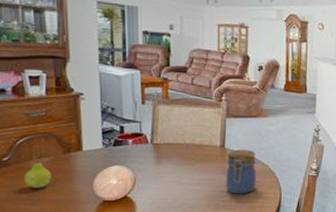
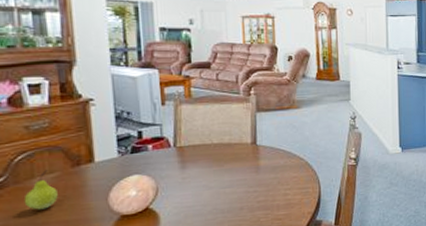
jar: present [226,149,256,194] -> none [259,144,293,193]

